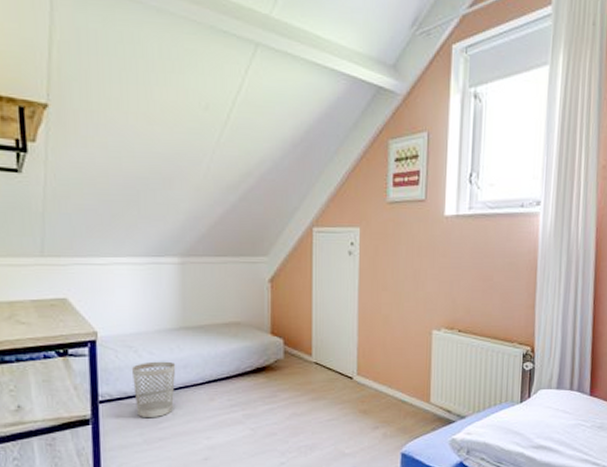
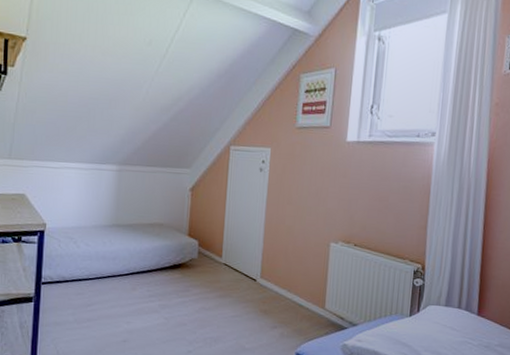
wastebasket: present [131,361,176,417] -> none [70,252,107,300]

